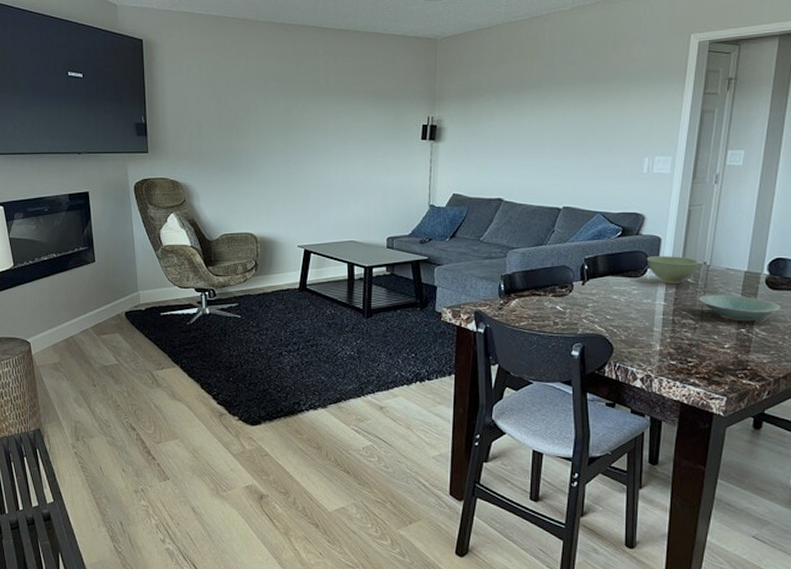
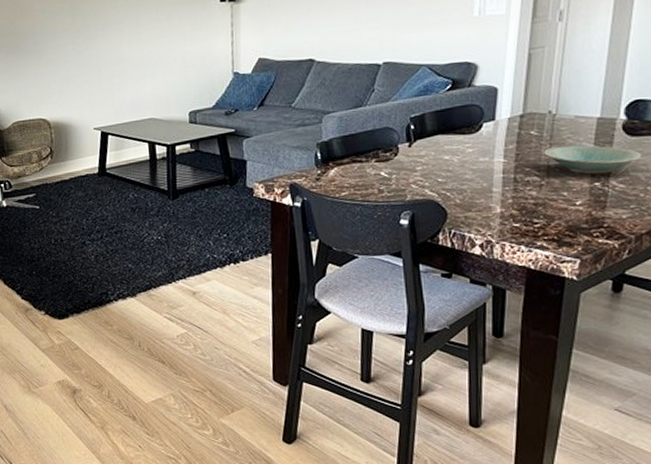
bowl: present [646,256,700,285] -> none [481,106,544,139]

